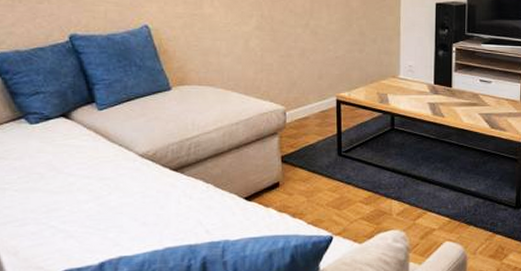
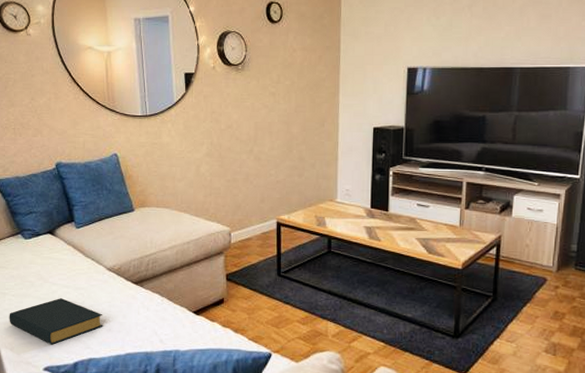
hardback book: none [11,191,136,245] -> present [9,298,103,345]

